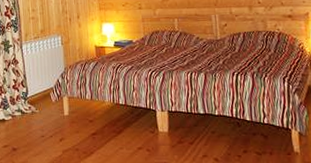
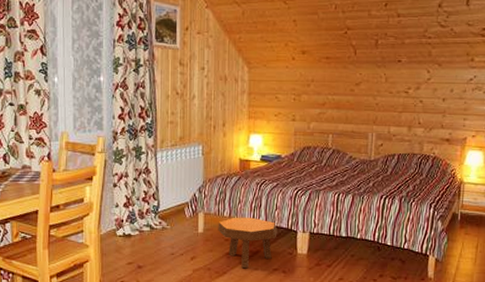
footstool: none [81,99,138,148] -> present [218,217,278,269]

